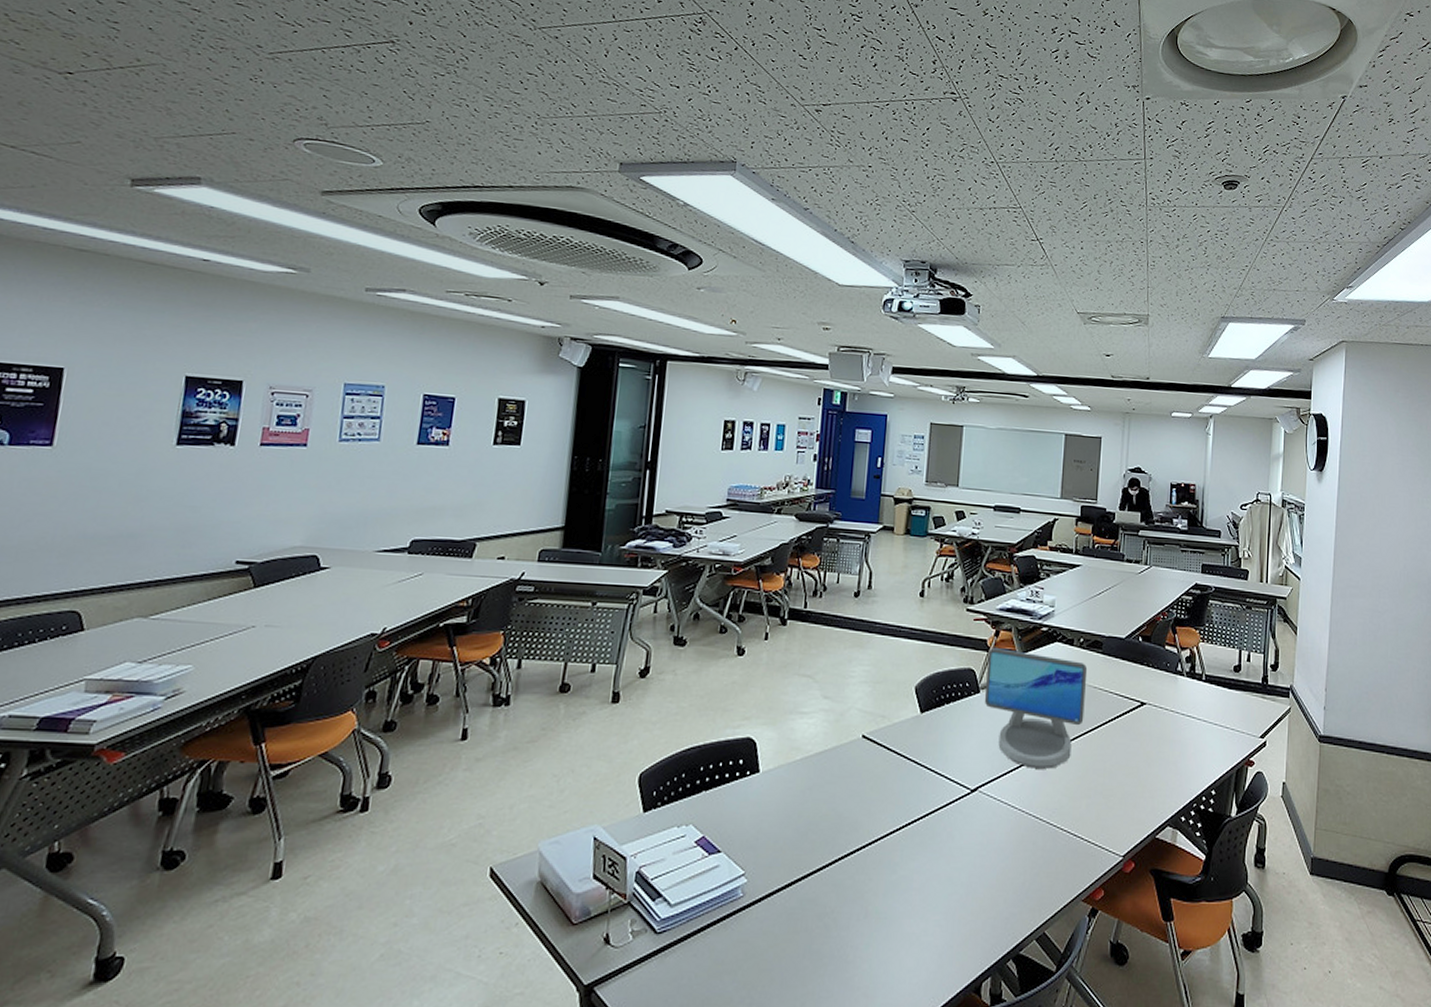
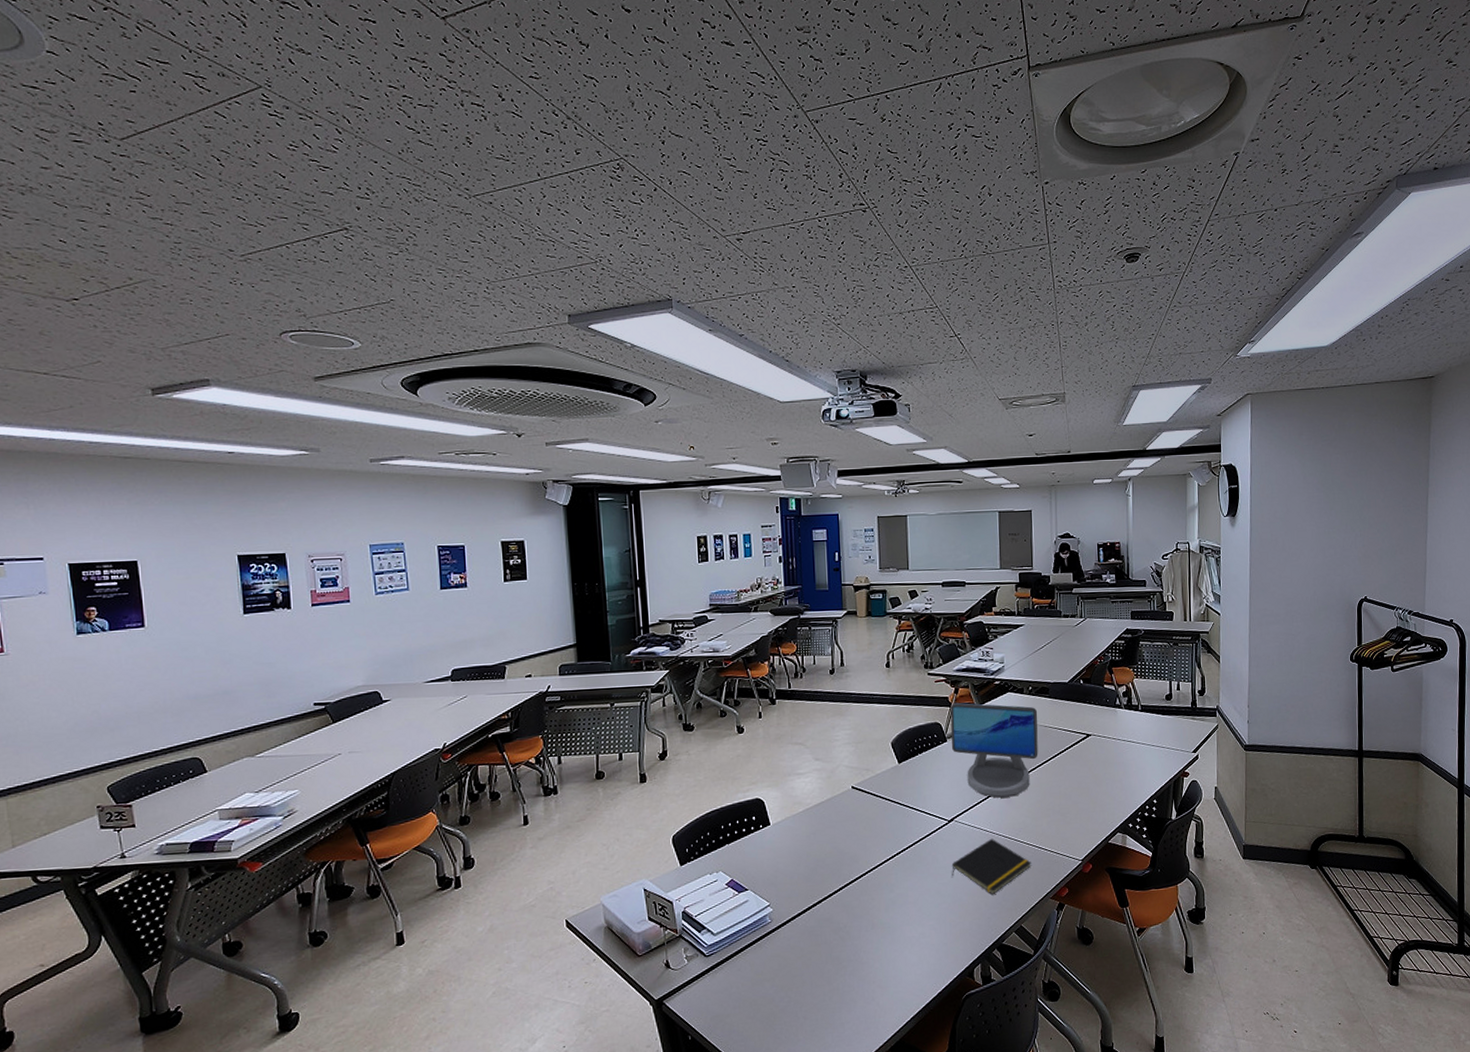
notepad: none [968,817,1063,888] -> present [951,838,1031,894]

